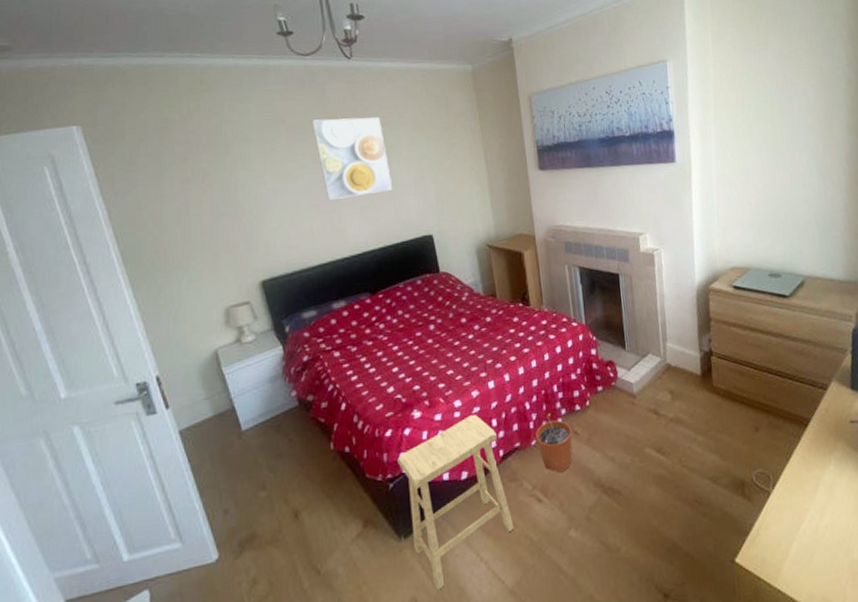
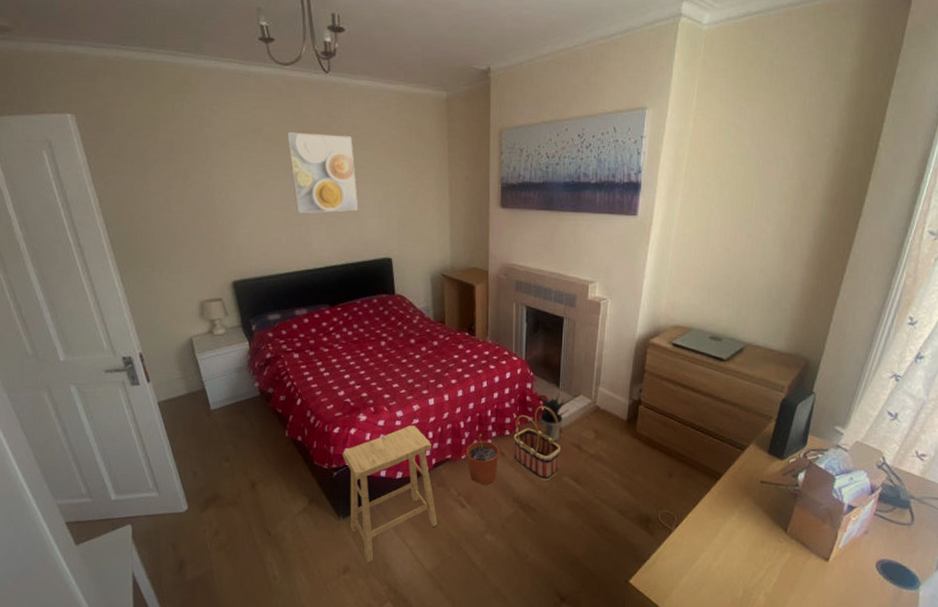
basket: none [584,371,639,458] -> present [513,405,560,482]
potted plant: none [604,354,639,409] -> present [536,392,569,441]

